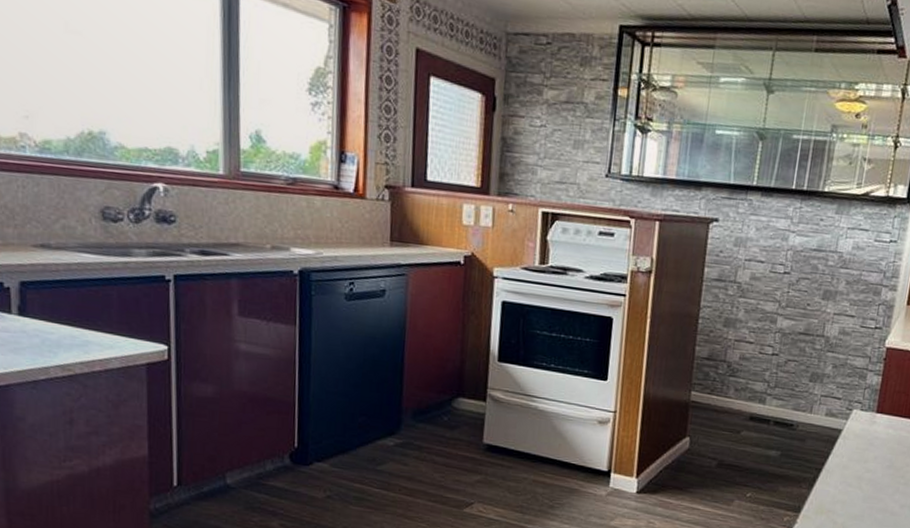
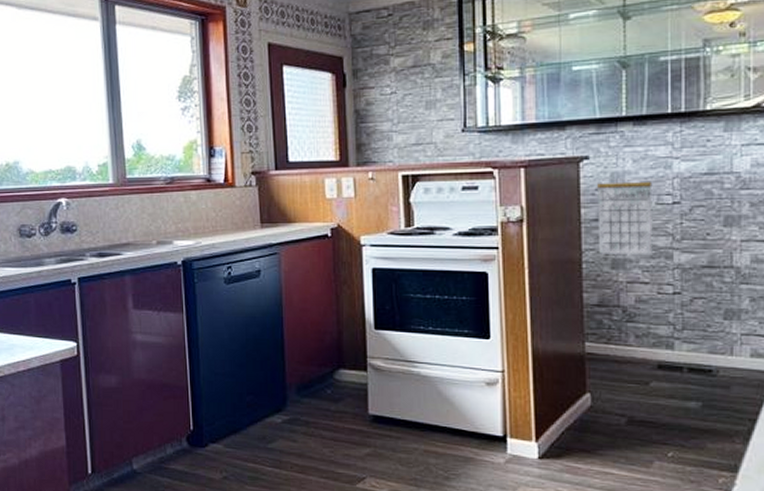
calendar: none [715,243,770,317] -> present [597,180,653,254]

